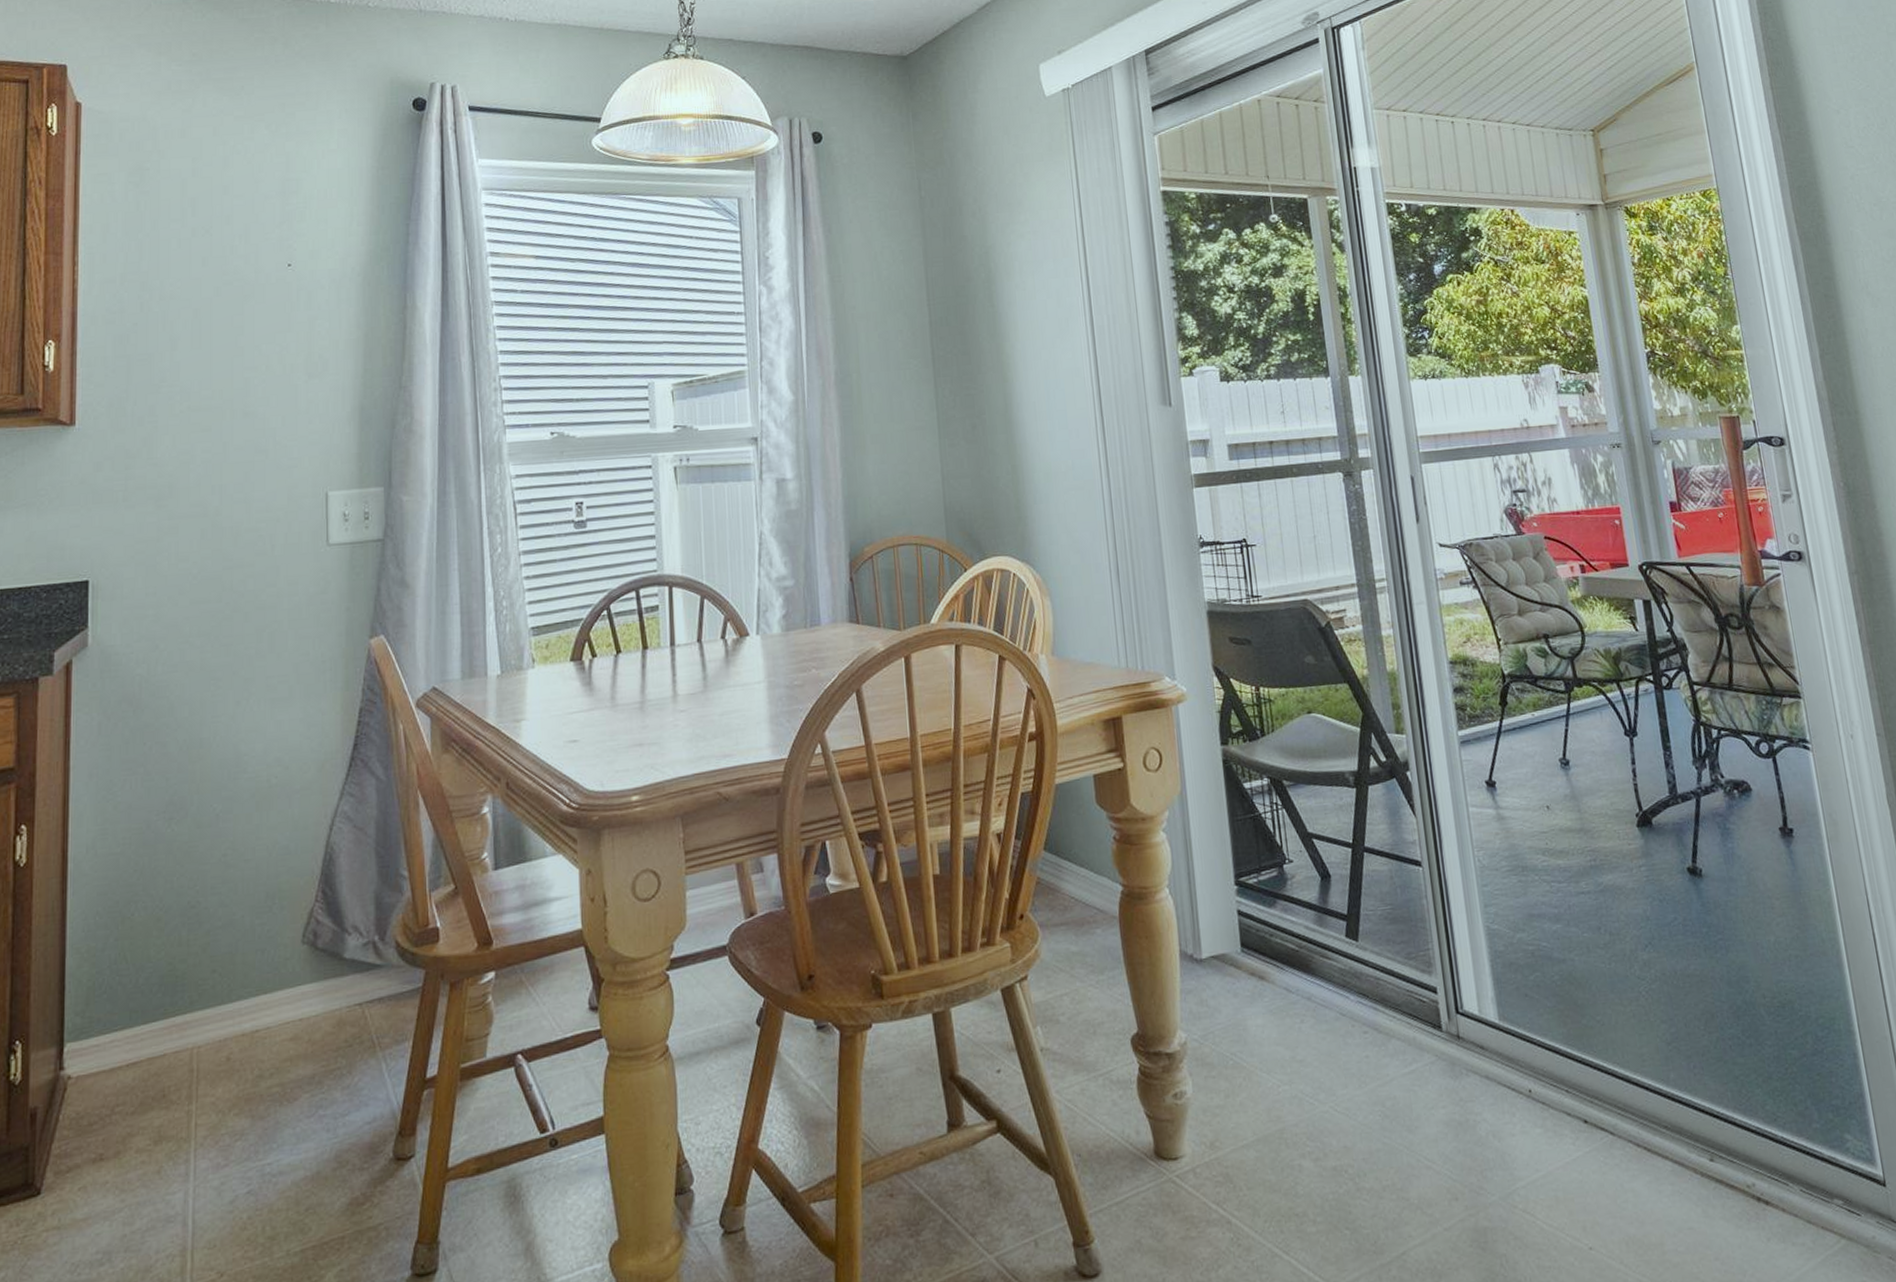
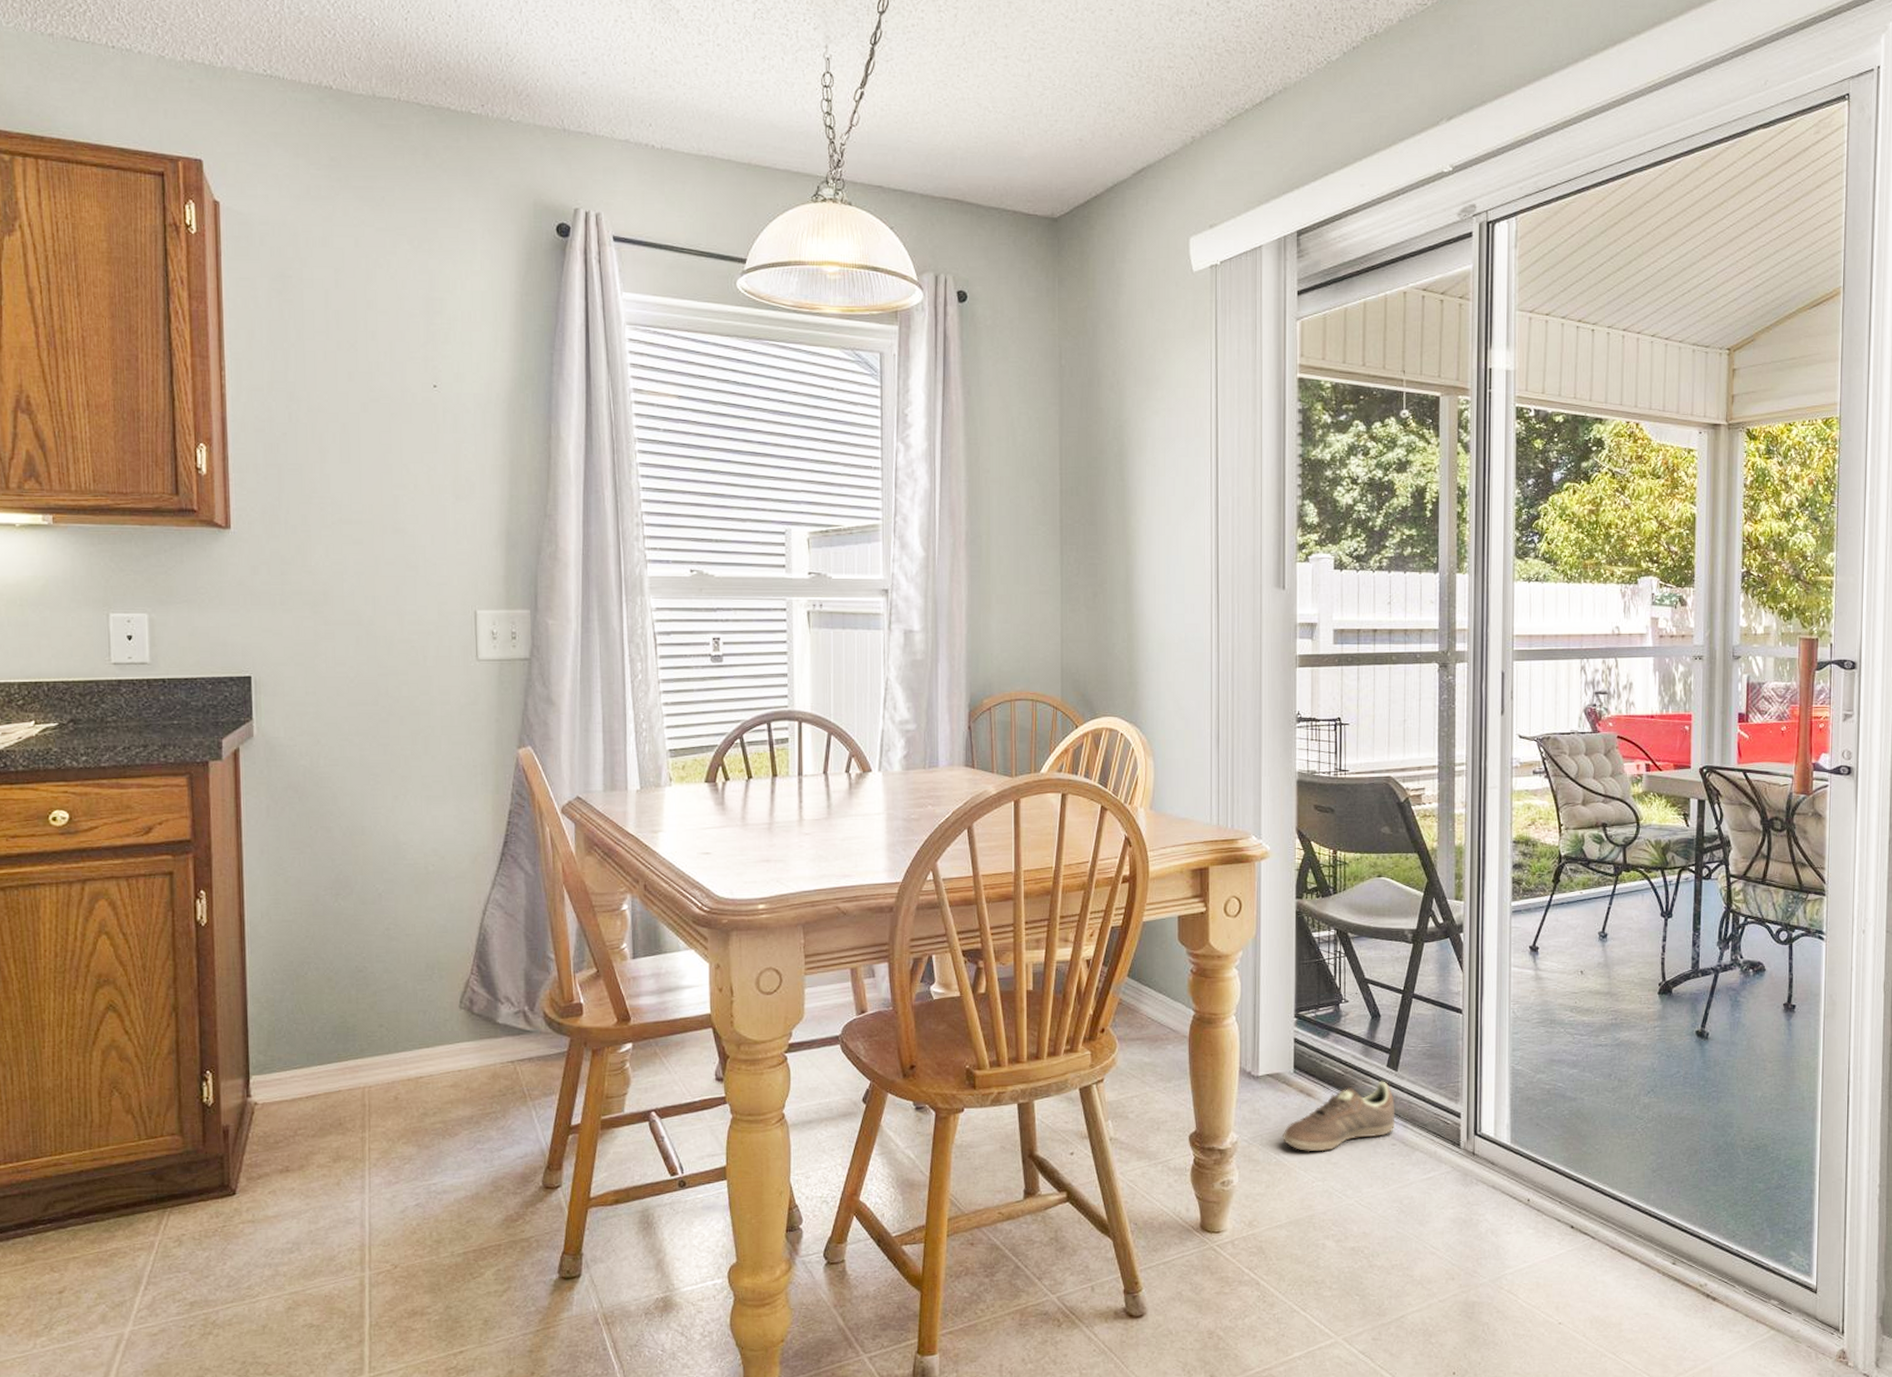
sneaker: none [1236,954,1364,1049] -> present [1281,1081,1396,1152]

